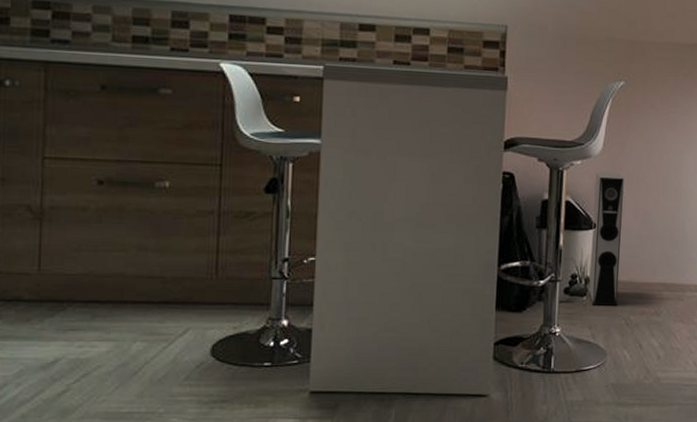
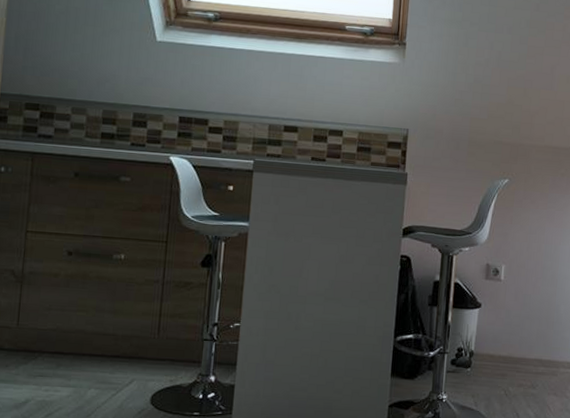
speaker: present [588,171,624,306] -> none [472,257,507,378]

